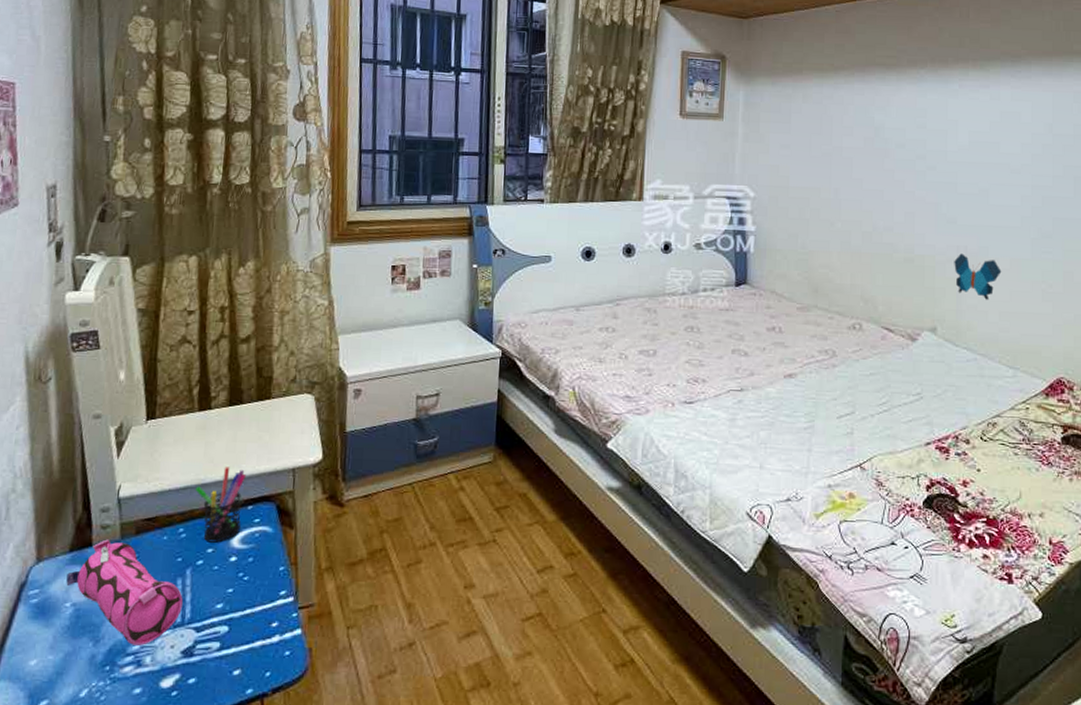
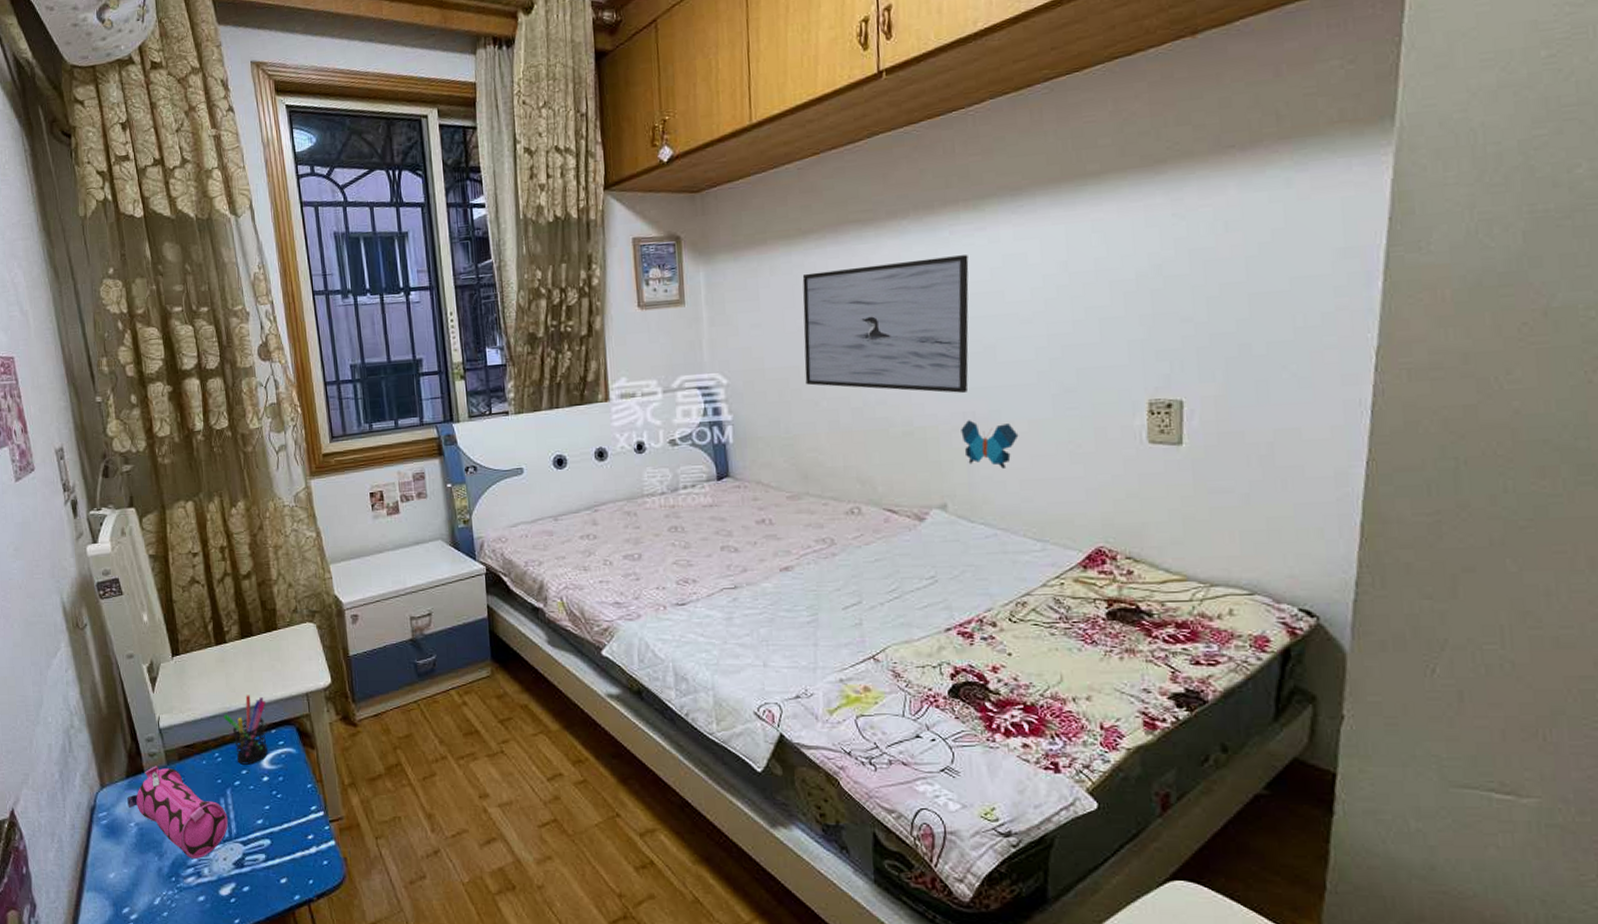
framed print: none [824,105,973,228] -> present [802,255,969,393]

